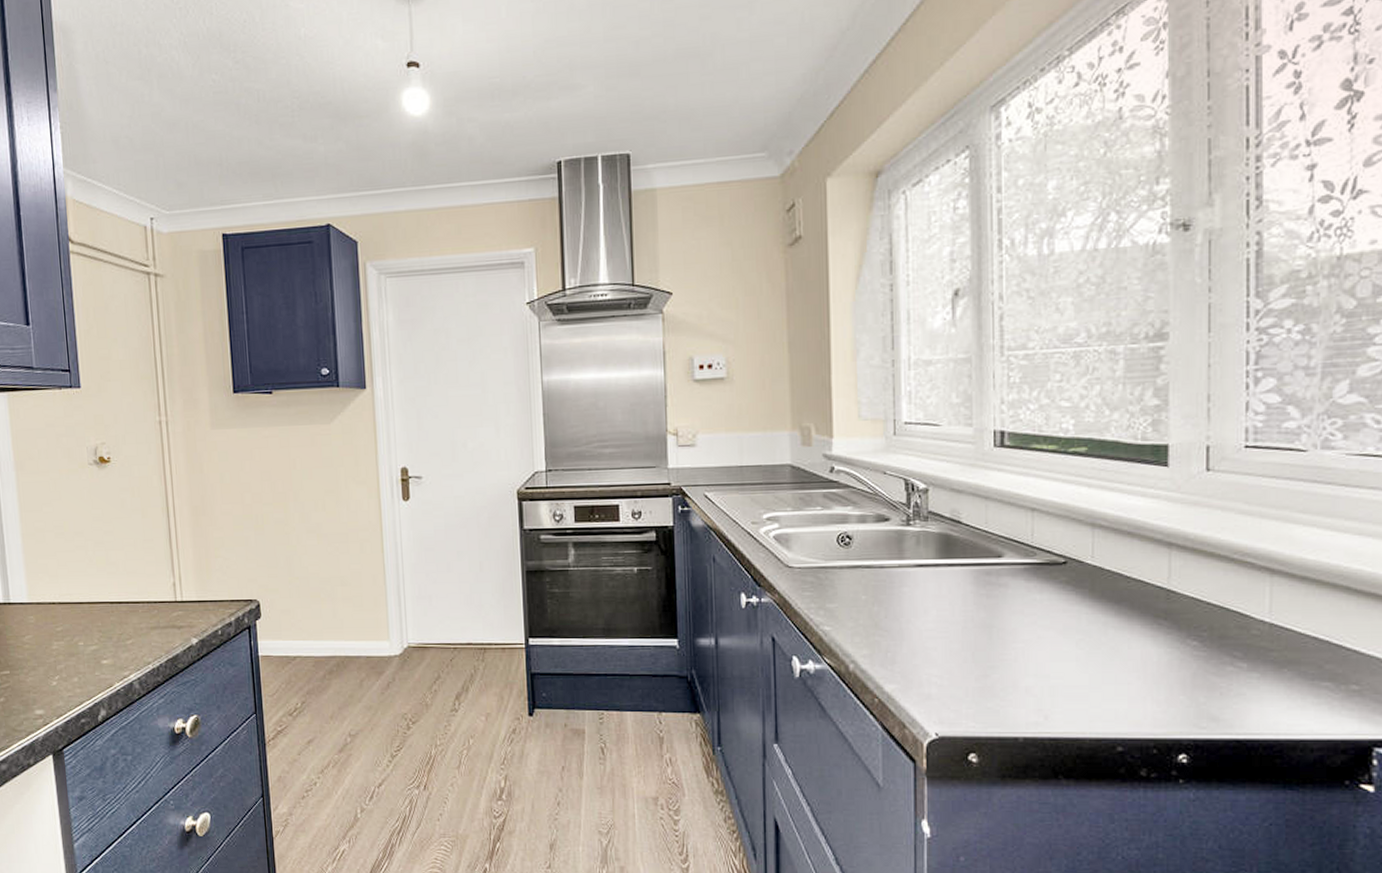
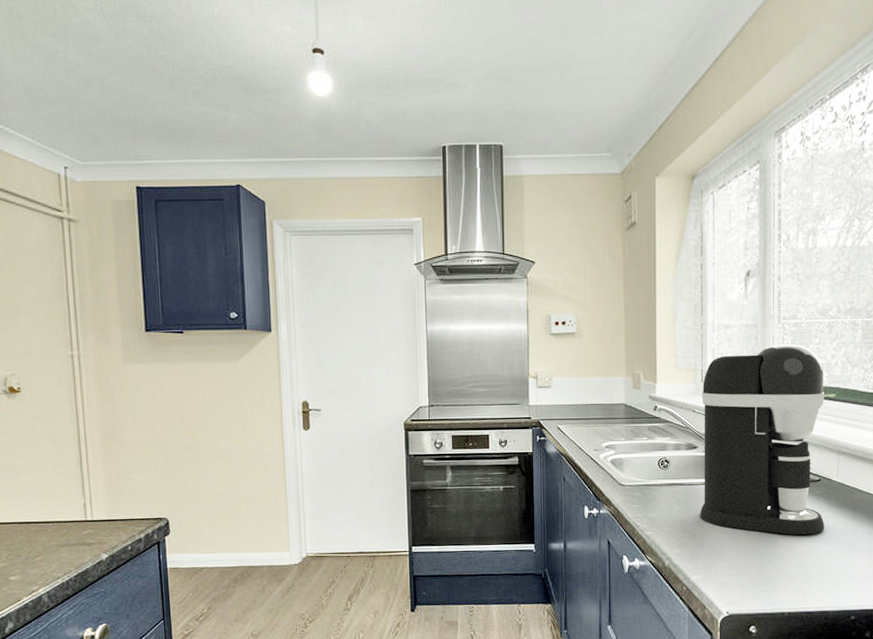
coffee maker: none [894,382,1076,635] -> present [699,344,825,535]

